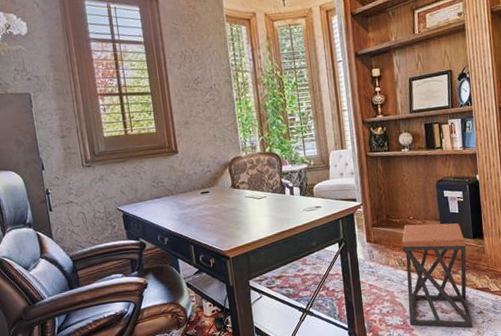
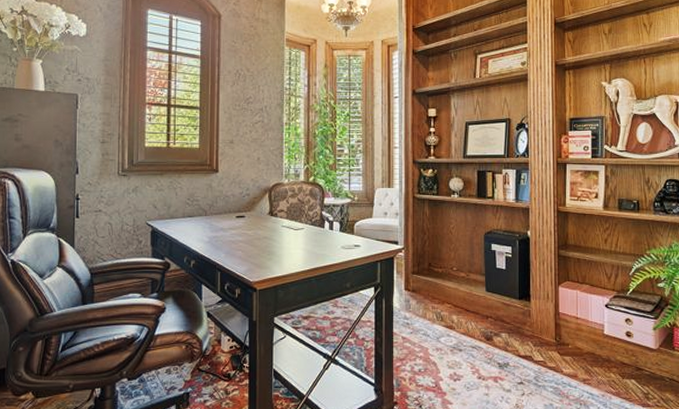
stool: present [402,223,473,328] -> none [442,276,512,399]

